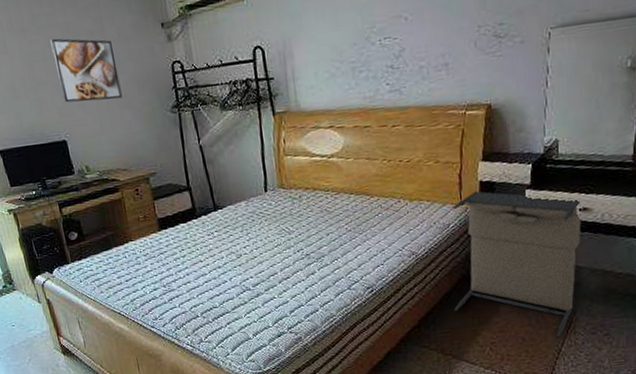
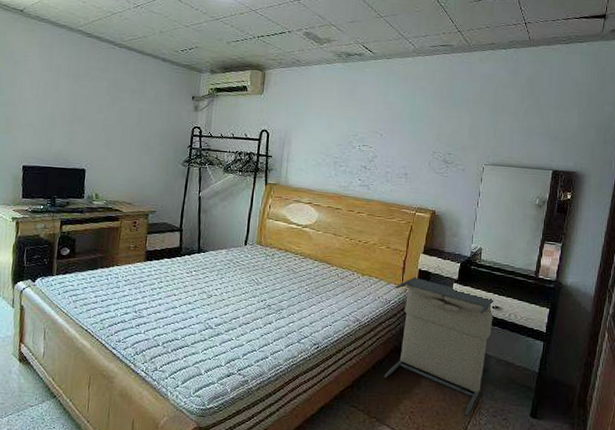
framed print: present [50,38,122,103] -> none [94,88,148,146]

